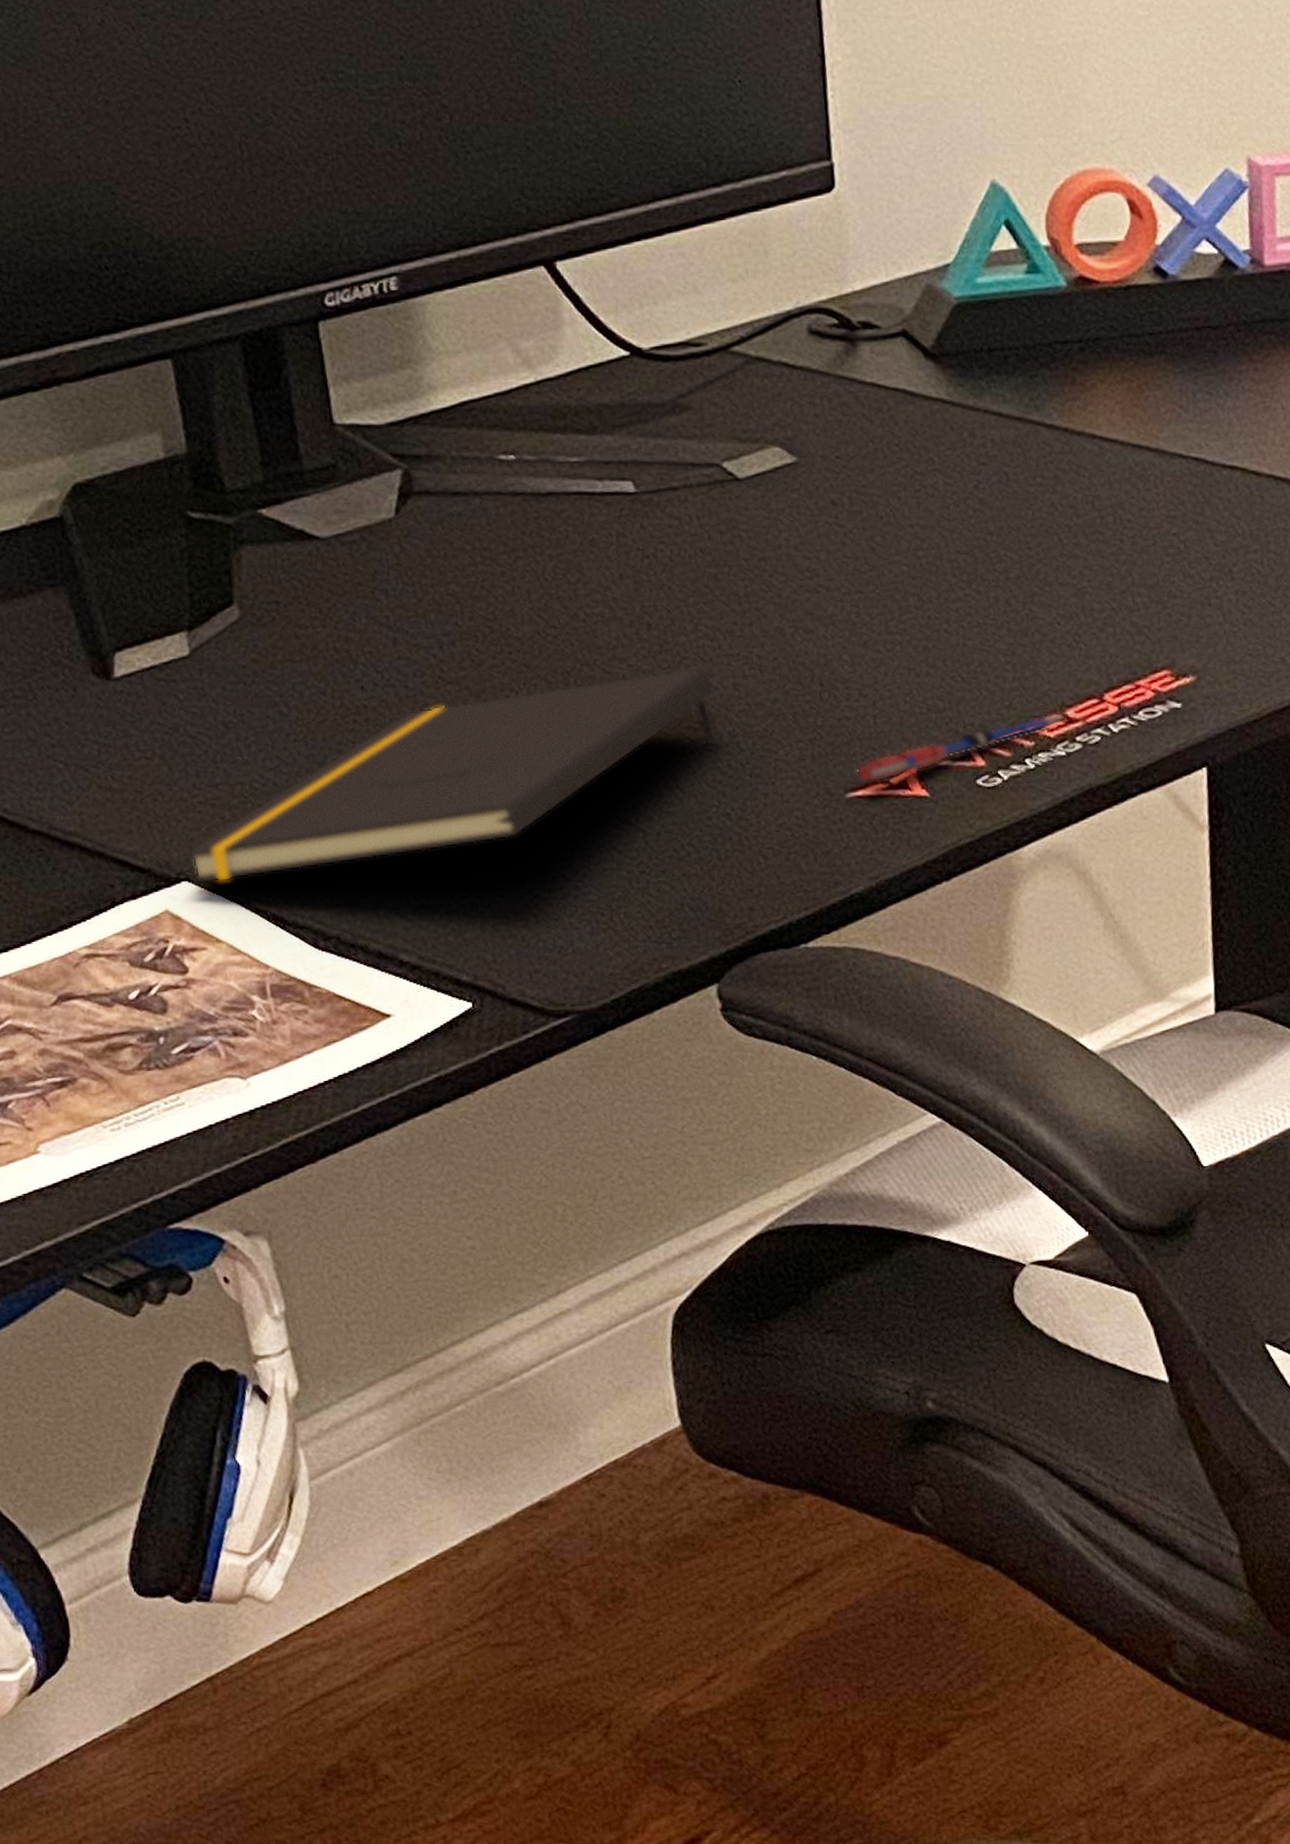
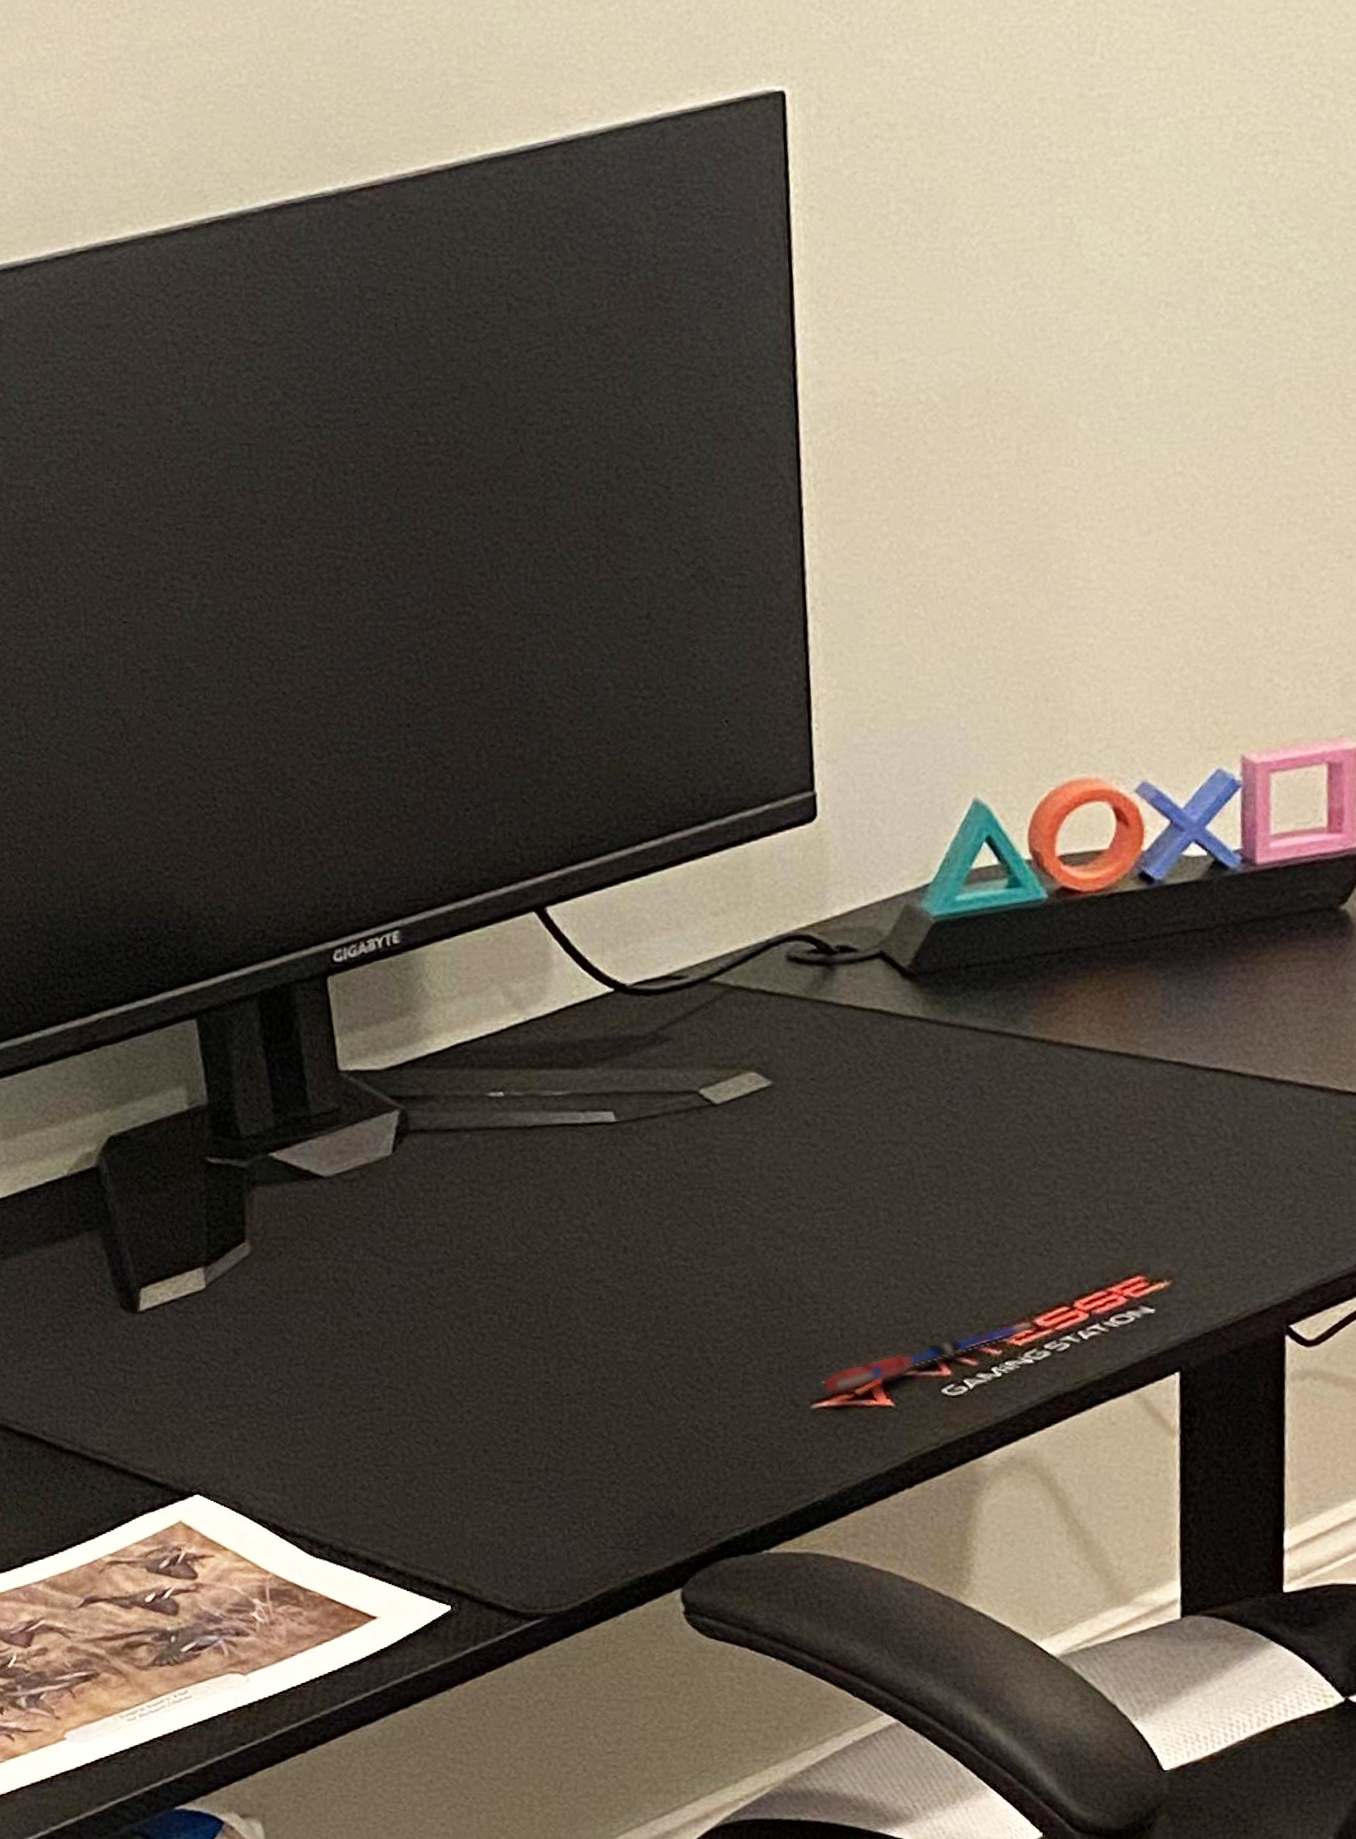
notepad: present [183,666,717,884] -> none [195,1285,687,1497]

